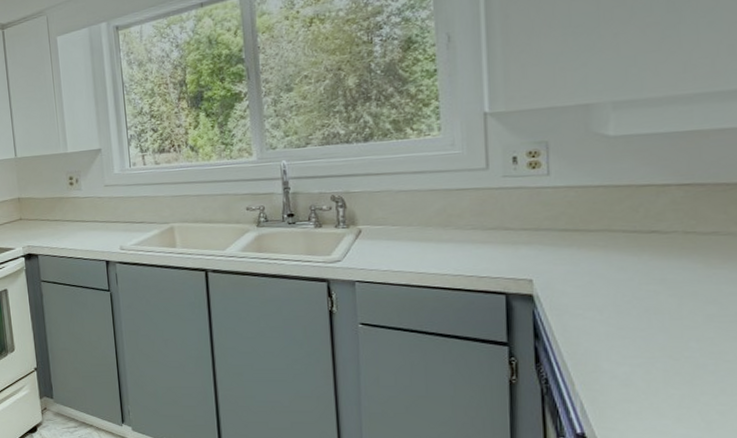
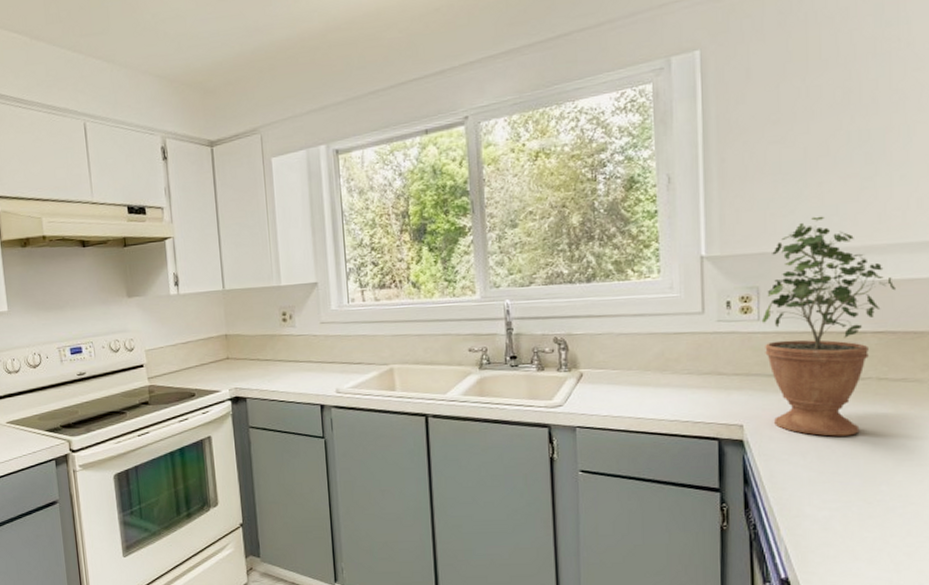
potted plant: none [551,67,704,291] -> present [761,216,895,437]

